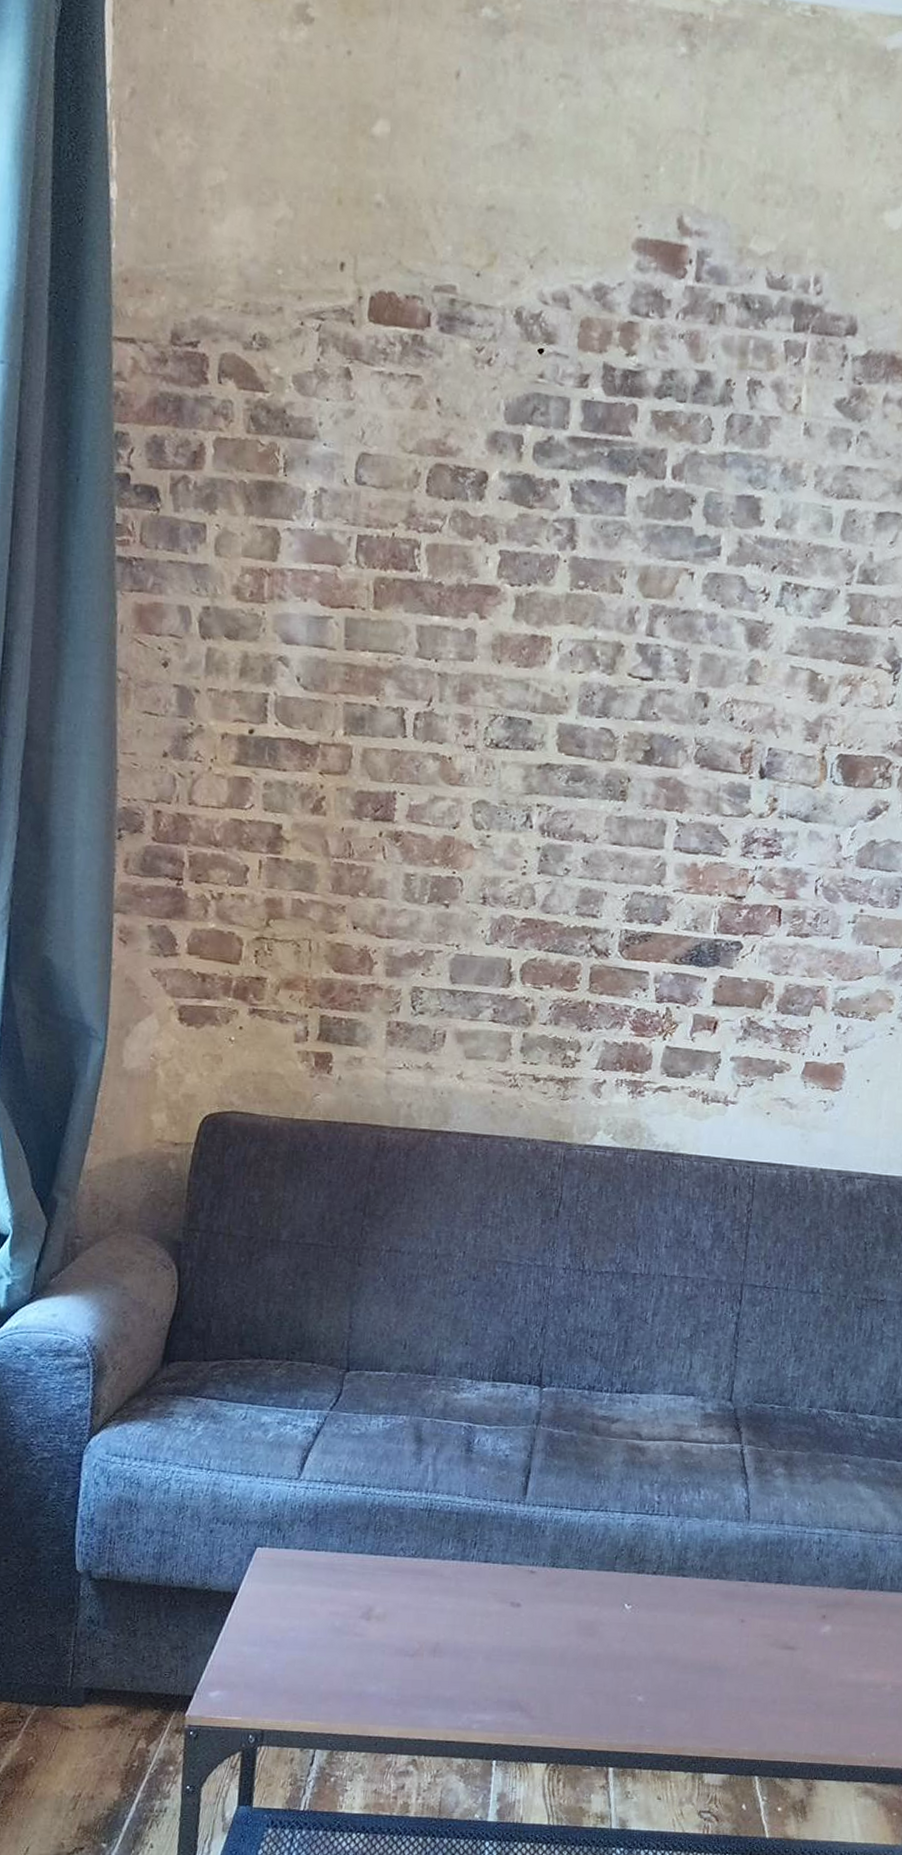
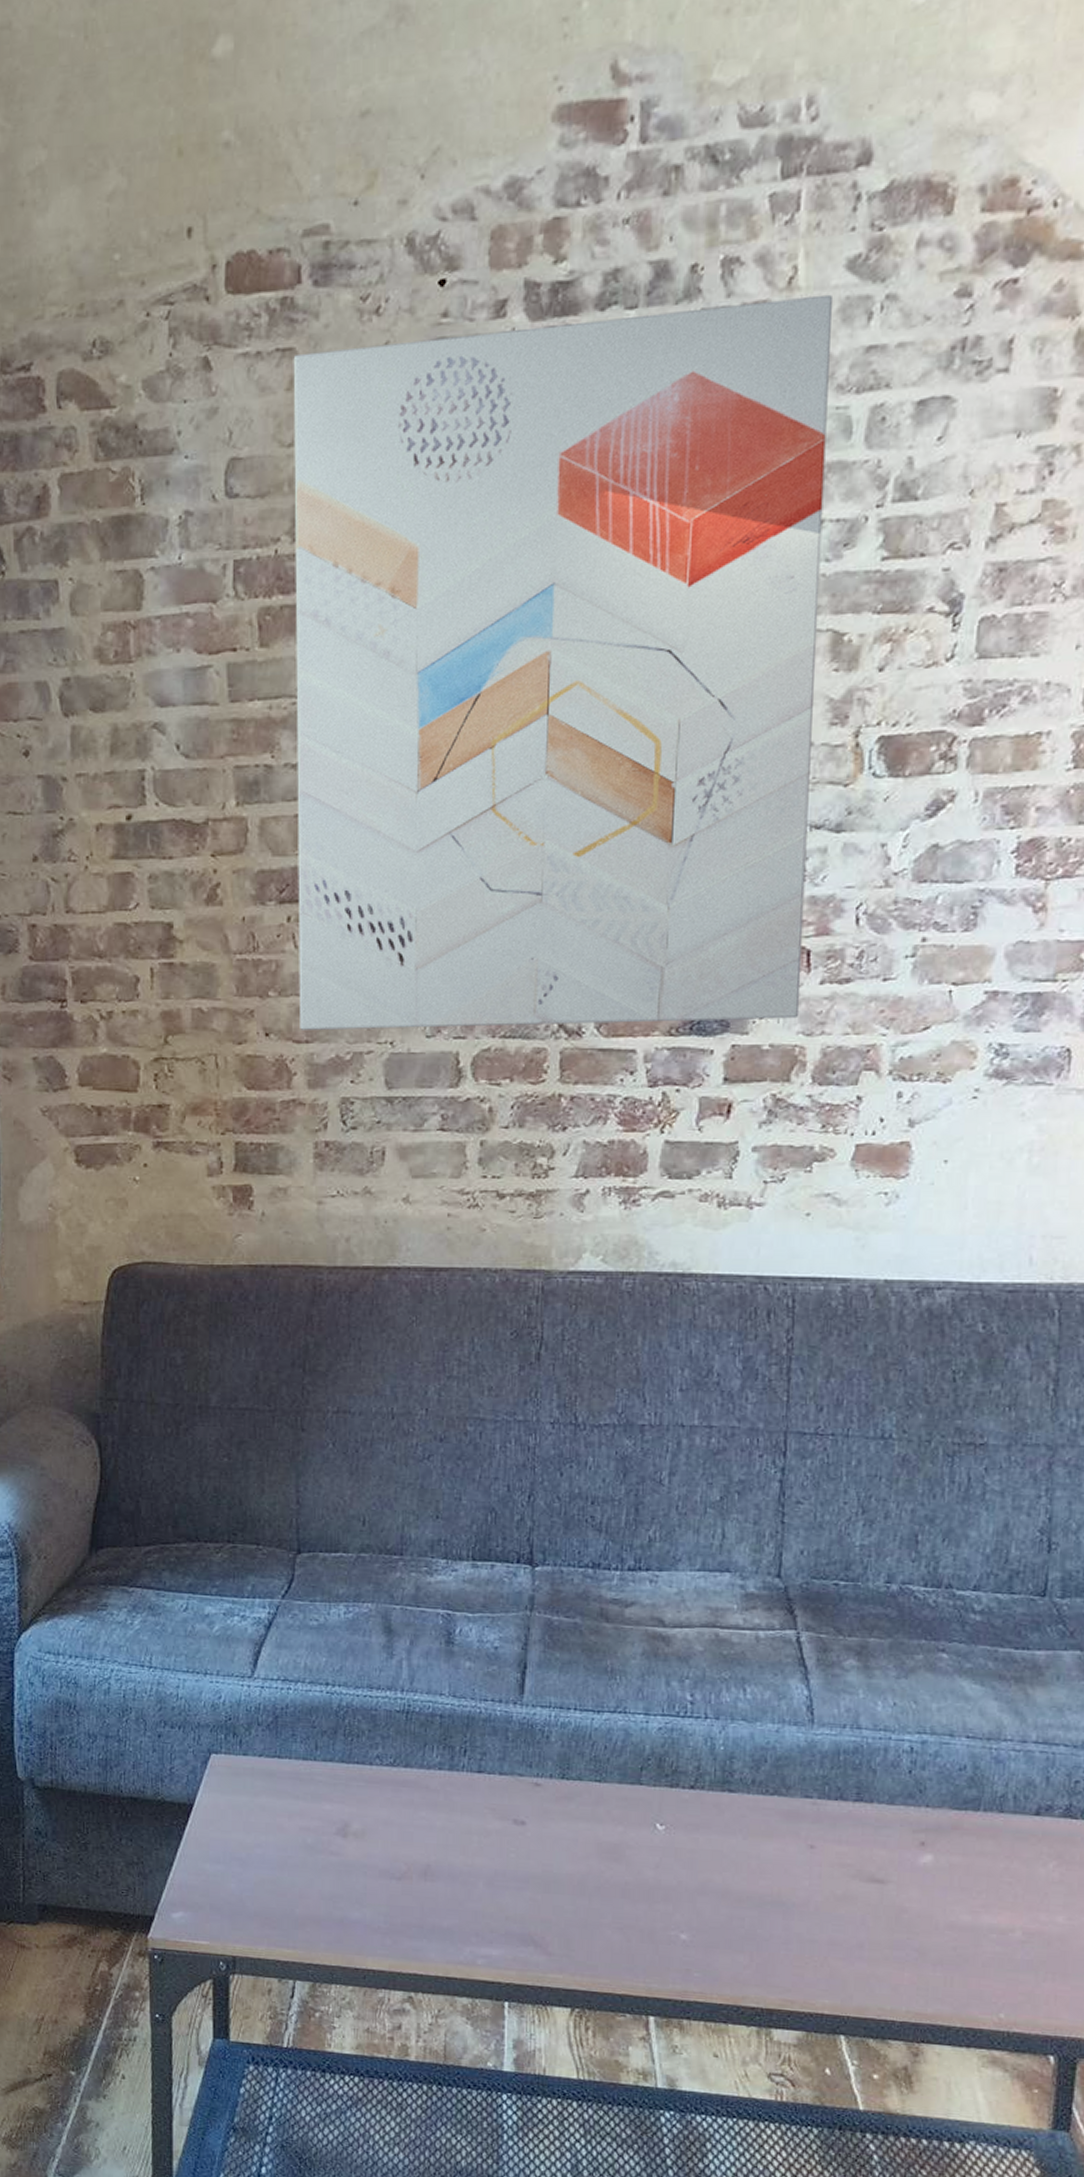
wall art: none [383,382,825,960] -> present [293,294,834,1030]

